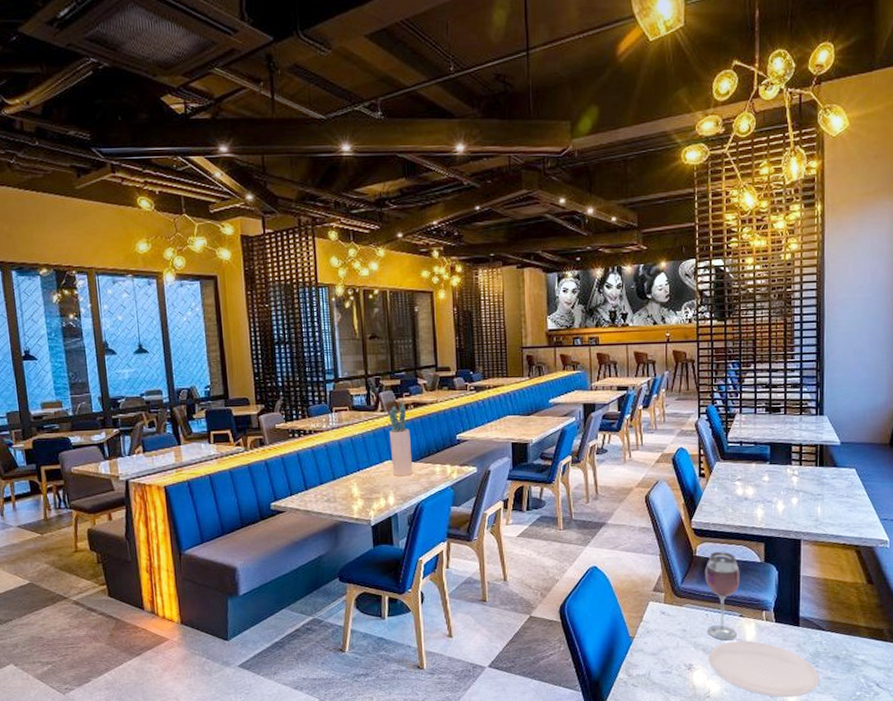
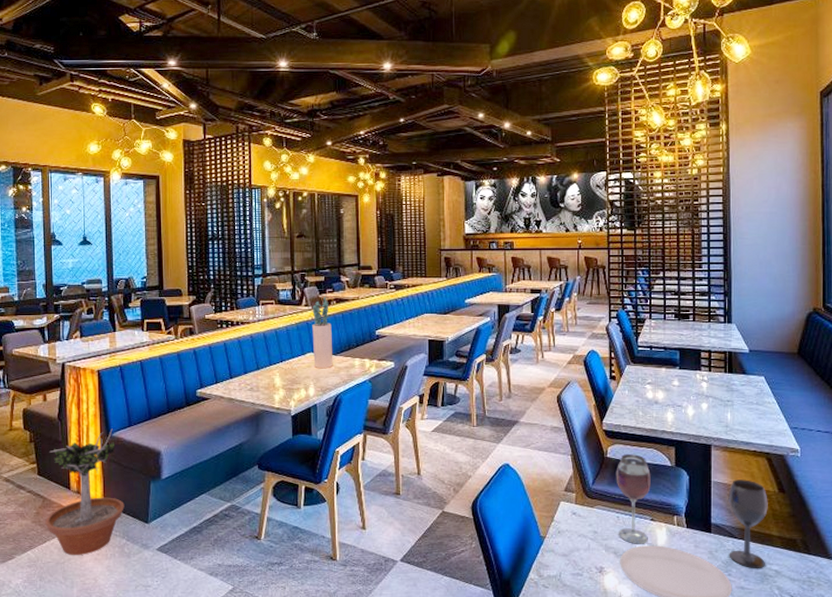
potted tree: none [119,546,202,676] -> present [45,428,125,555]
wine glass: none [816,572,856,659] -> present [728,479,768,568]

